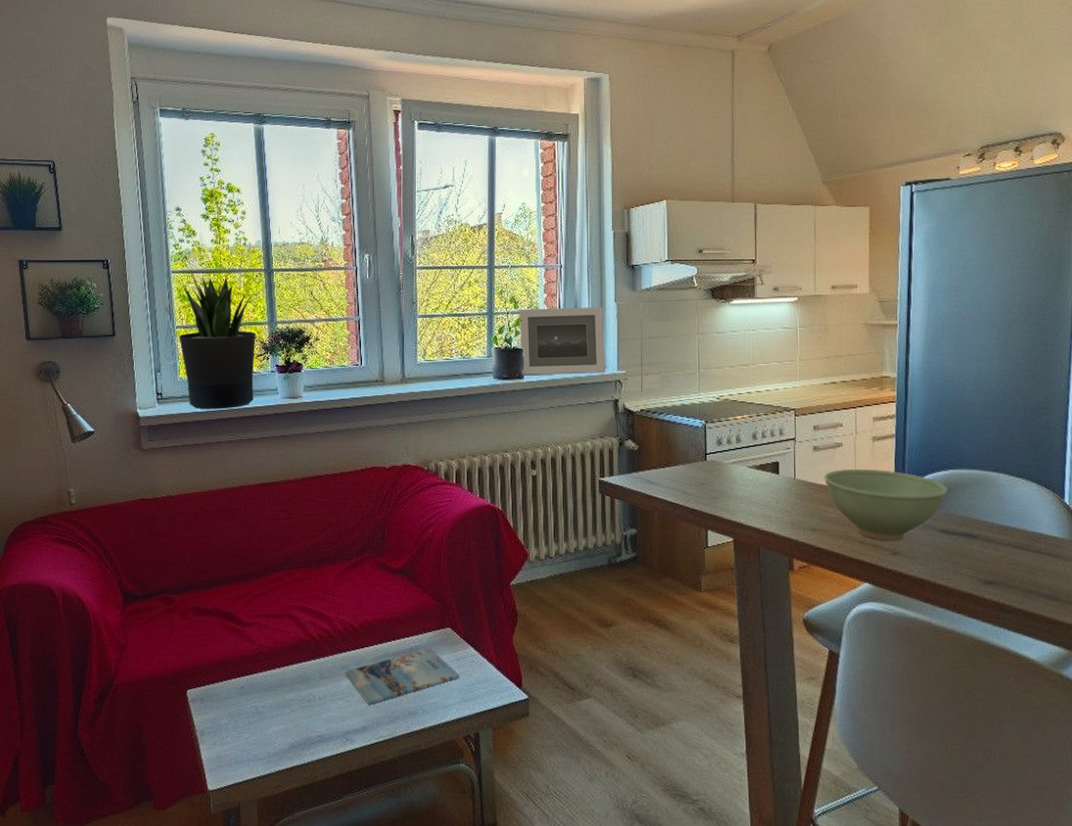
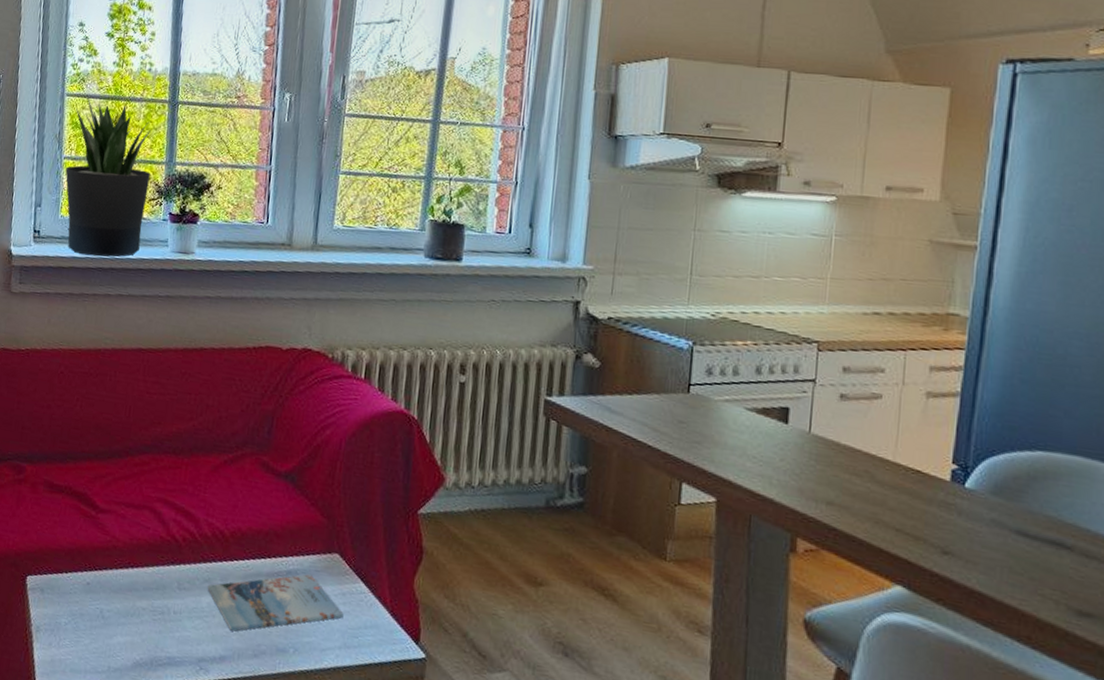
picture frame: present [520,307,605,376] -> none [459,176,572,267]
bowl: present [824,468,947,541] -> none [851,428,1032,536]

